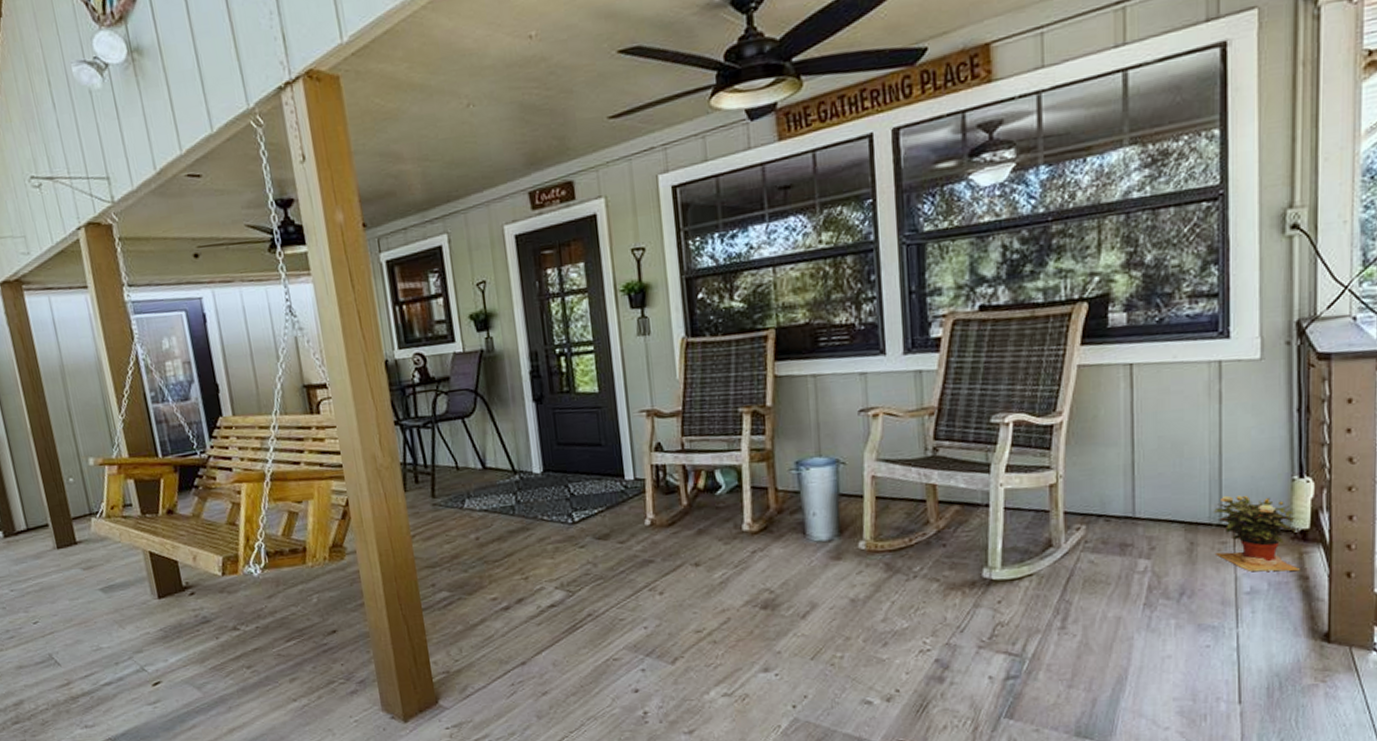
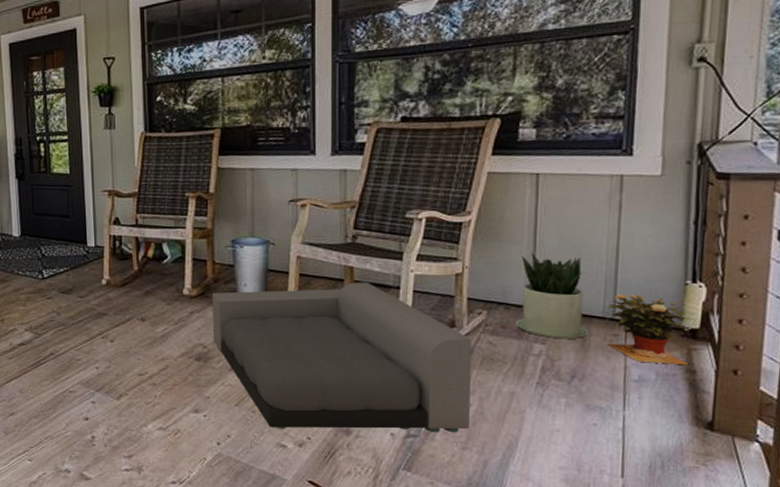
dog bed: none [775,501,1074,683] -> present [211,282,472,433]
planter: none [1118,454,1196,552] -> present [516,252,589,339]

